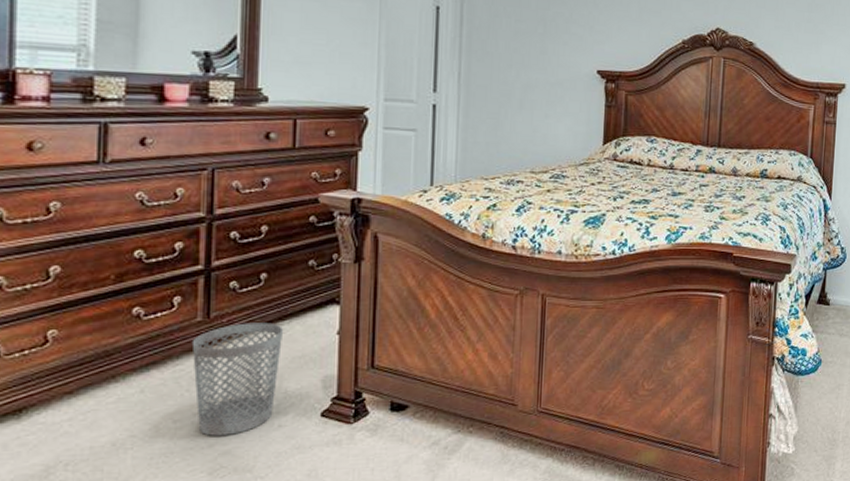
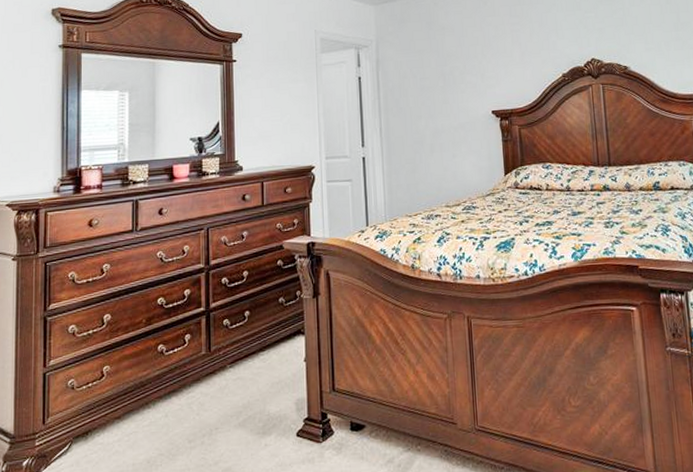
wastebasket: present [191,322,284,436] -> none [199,353,265,454]

